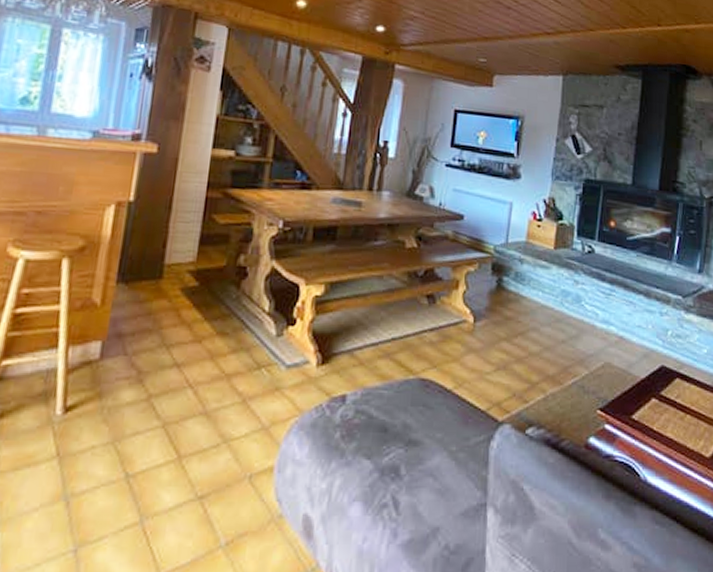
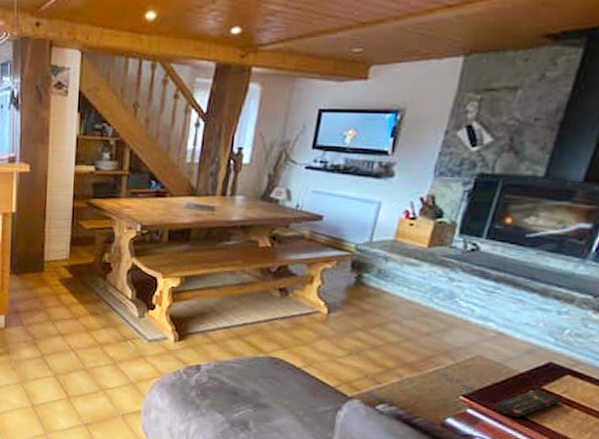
remote control: none [626,396,677,429] -> present [493,389,561,417]

